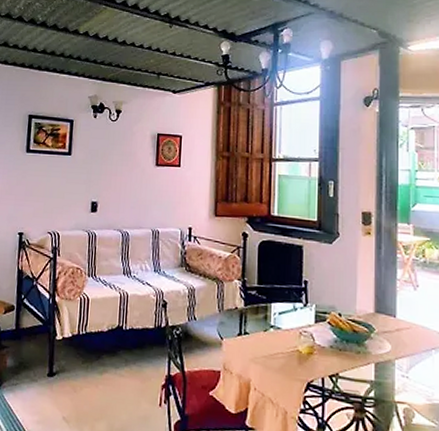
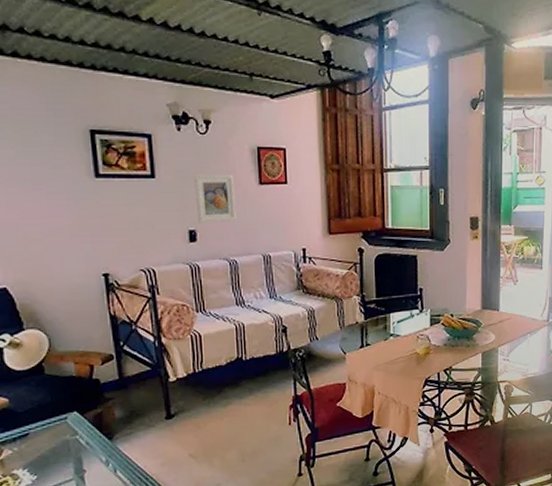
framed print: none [100,154,135,197] -> present [194,174,236,223]

